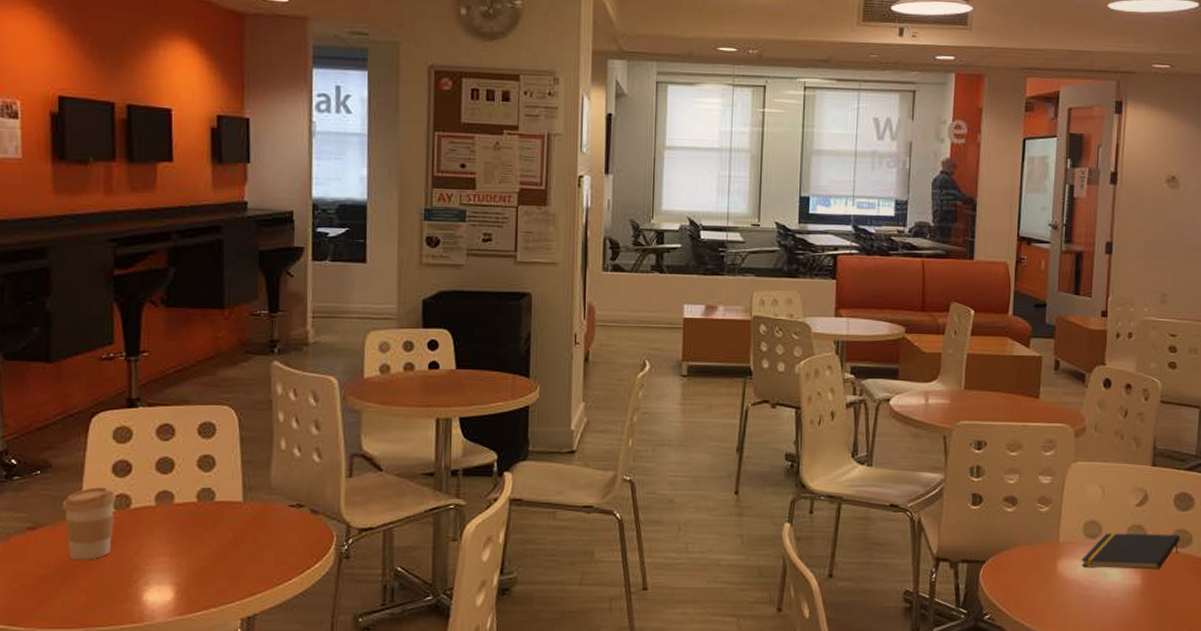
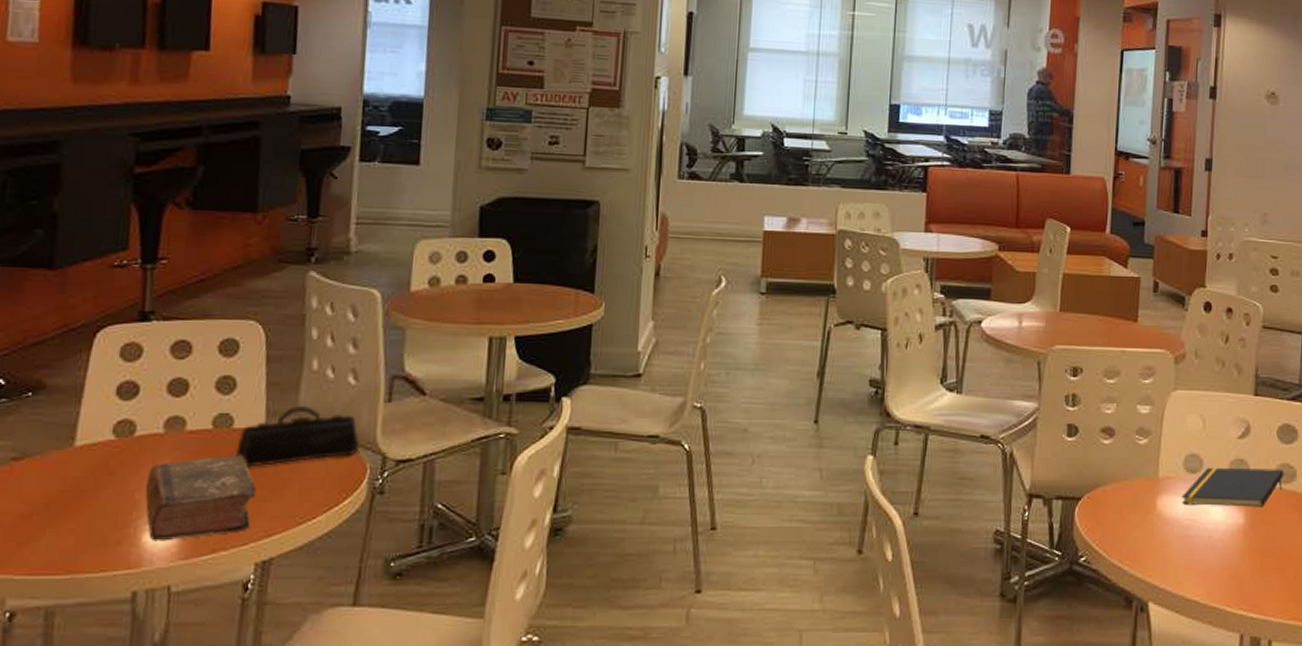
coffee cup: present [62,487,116,561] -> none [54,411,119,496]
book: none [143,524,239,600] -> present [145,455,257,542]
pencil case: none [219,480,326,535] -> present [236,405,360,467]

